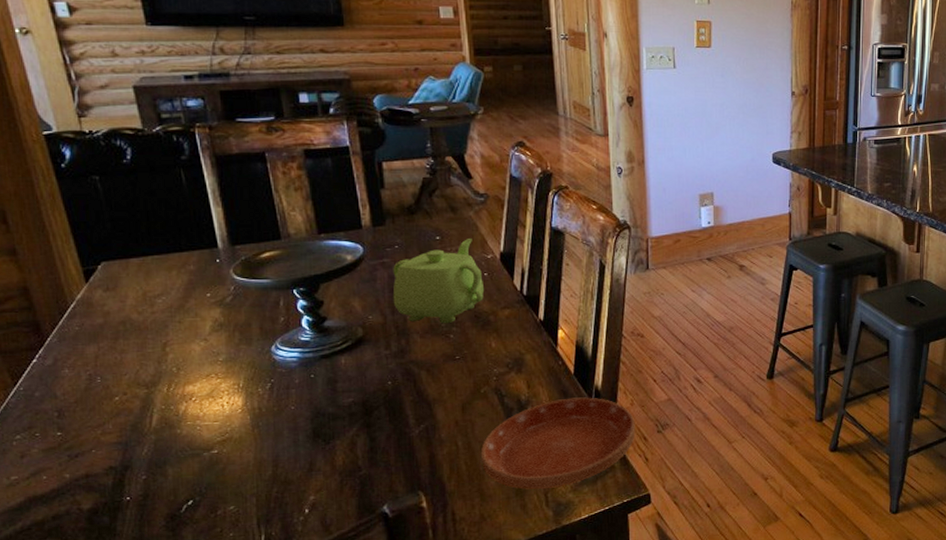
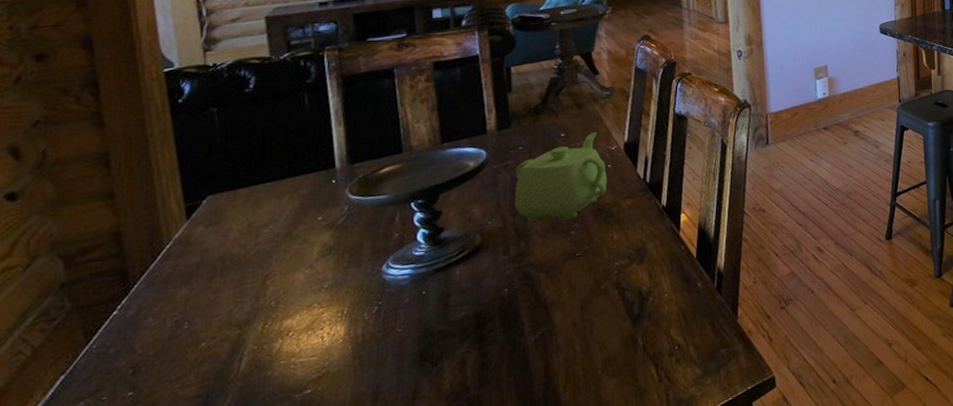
saucer: present [481,397,636,489] -> none [600,280,759,390]

